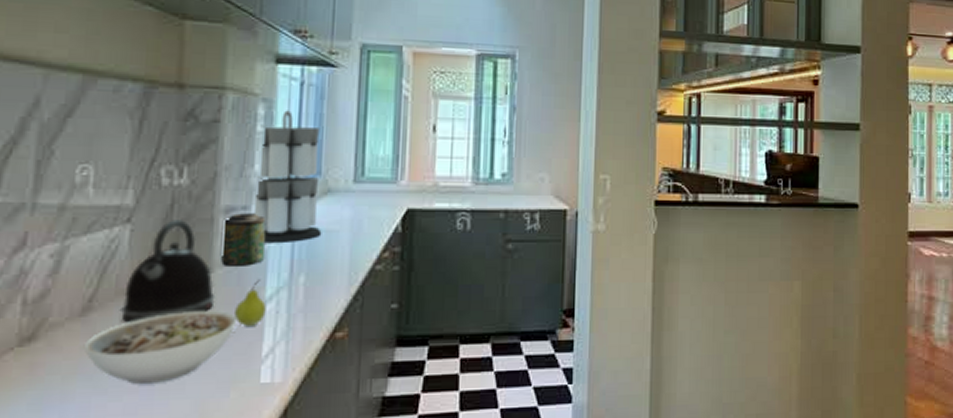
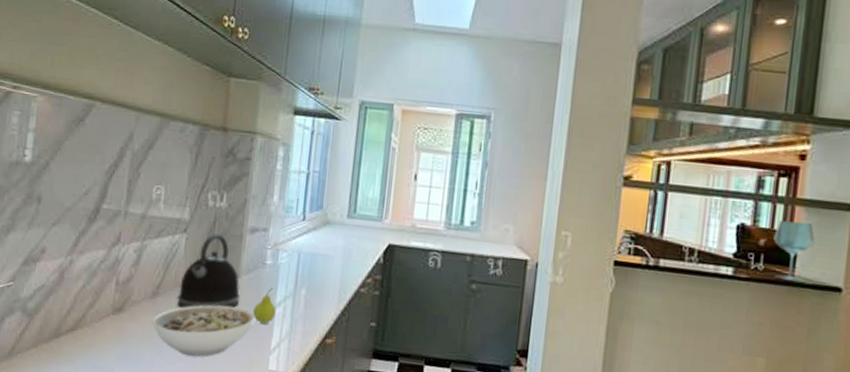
canister: present [221,213,266,268] -> none [246,233,280,277]
spice rack: present [251,110,322,244] -> none [269,154,324,262]
wine glass: none [798,145,833,203] -> present [773,220,816,283]

